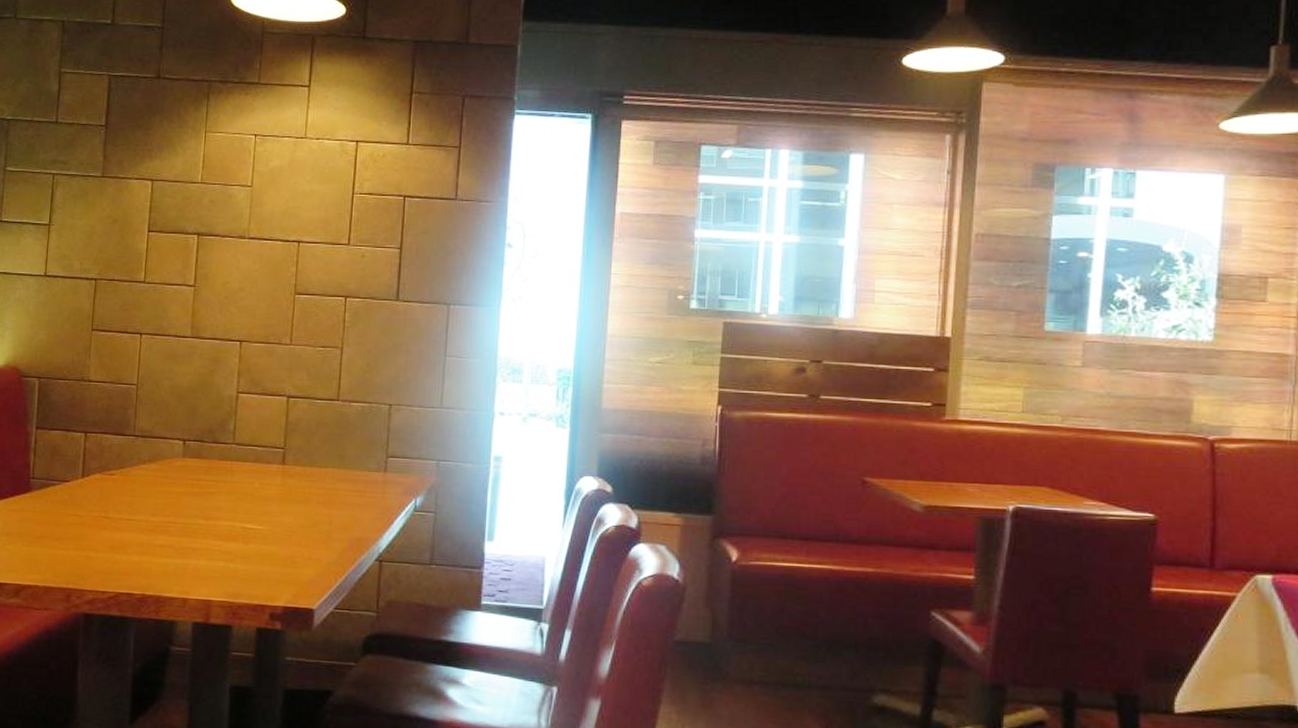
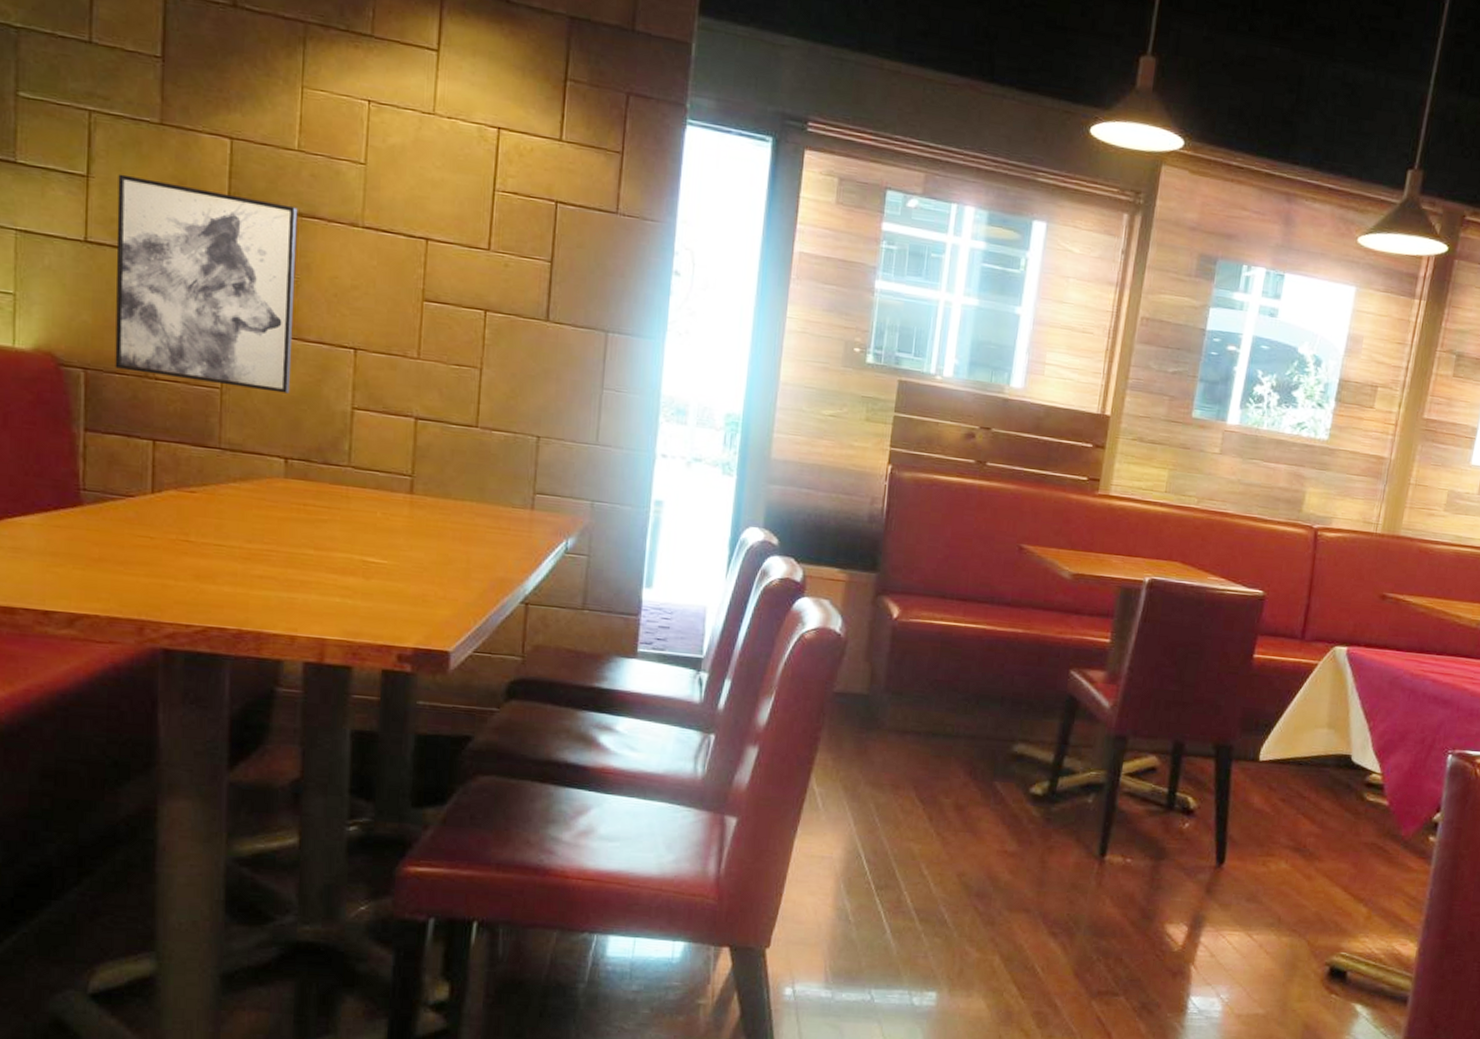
wall art: none [60,219,200,384] -> present [115,173,298,394]

